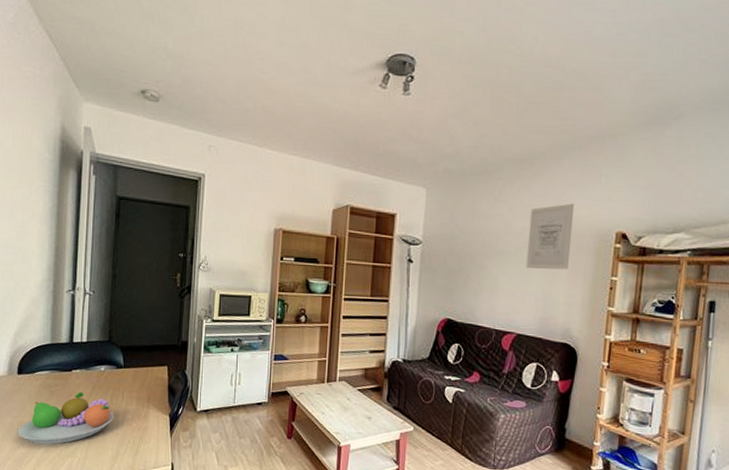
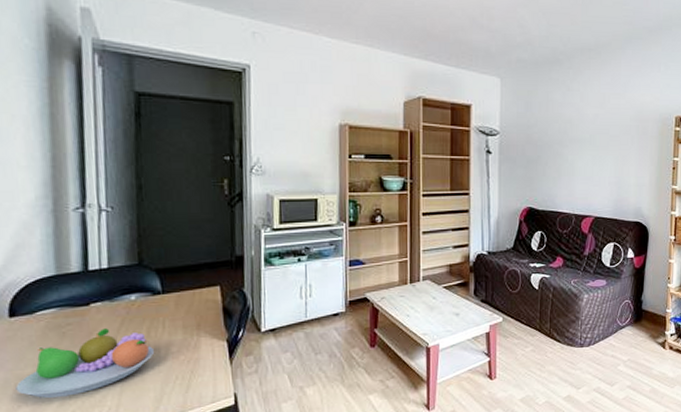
wall art: present [526,203,575,270] -> none [599,91,639,154]

